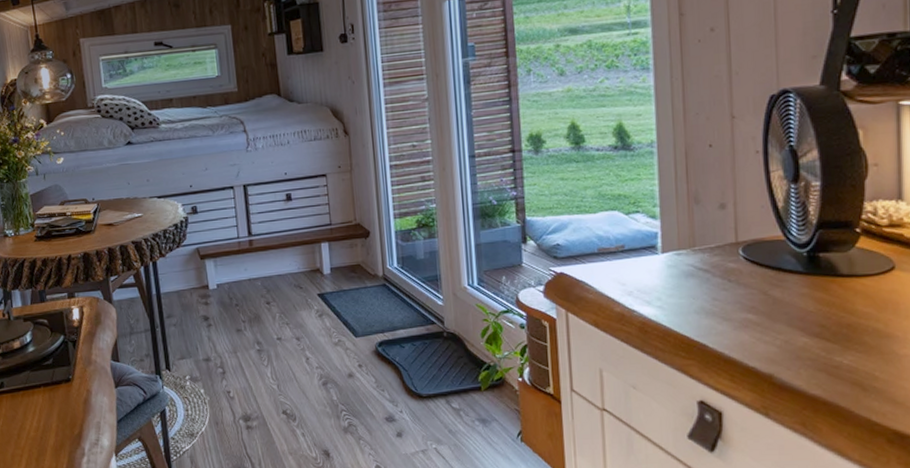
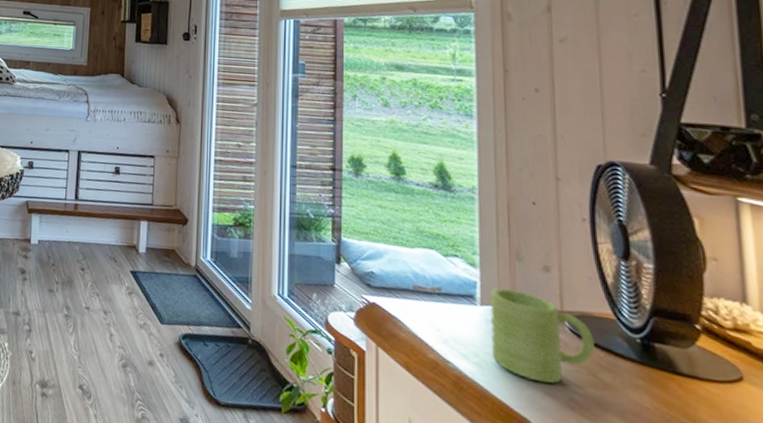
mug: none [670,232,766,311] -> present [490,288,595,384]

